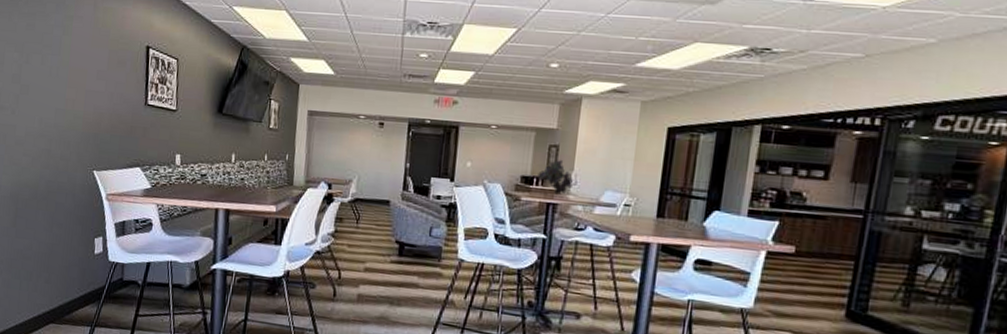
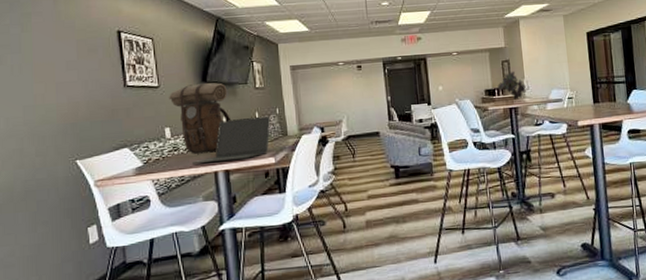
backpack: none [184,113,241,189] -> present [169,82,231,154]
laptop: none [196,157,279,202] -> present [192,115,271,165]

